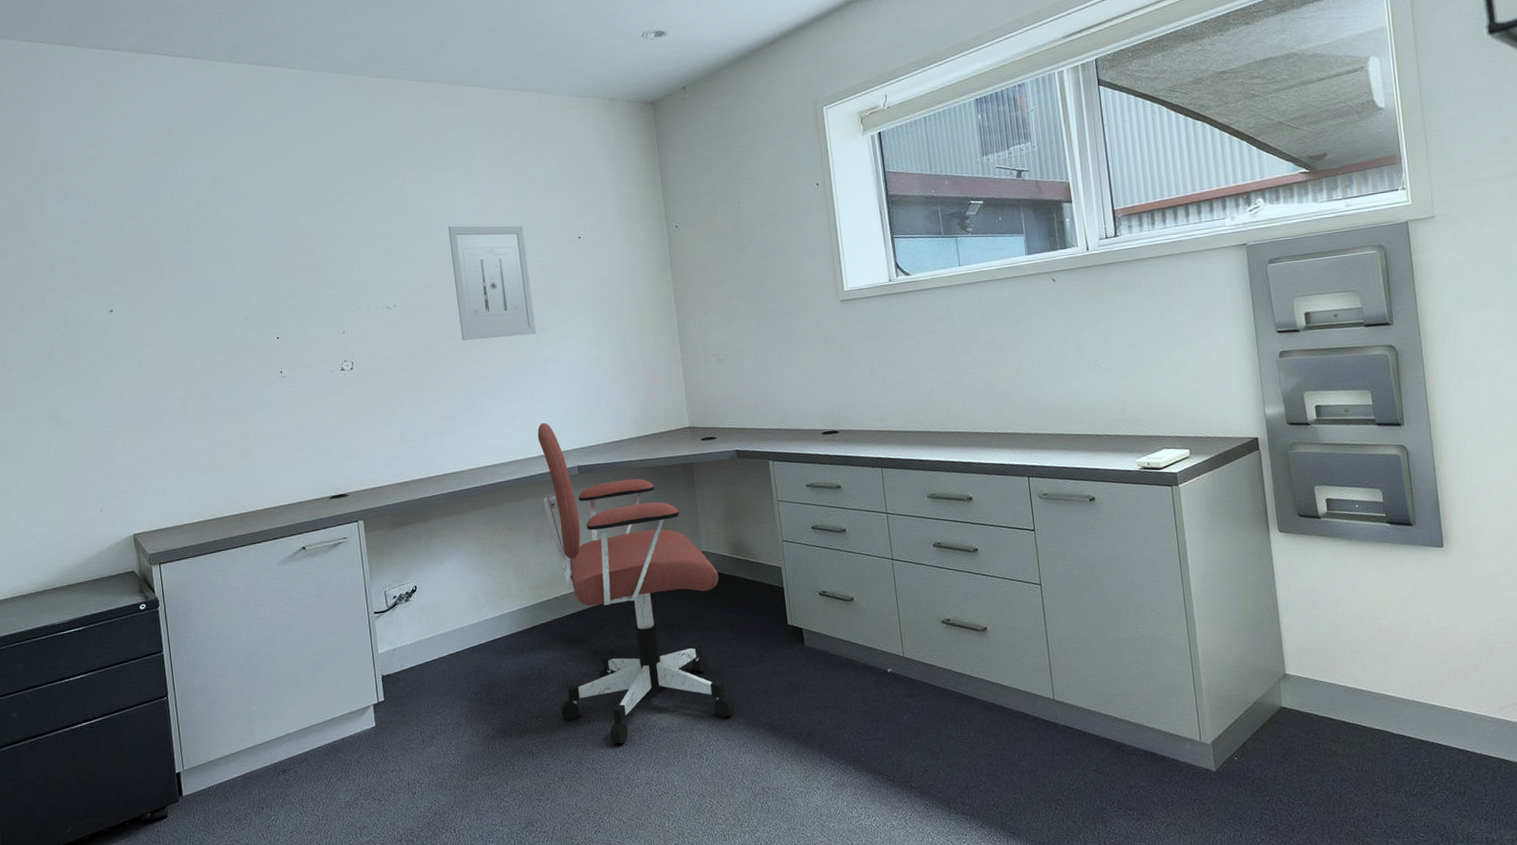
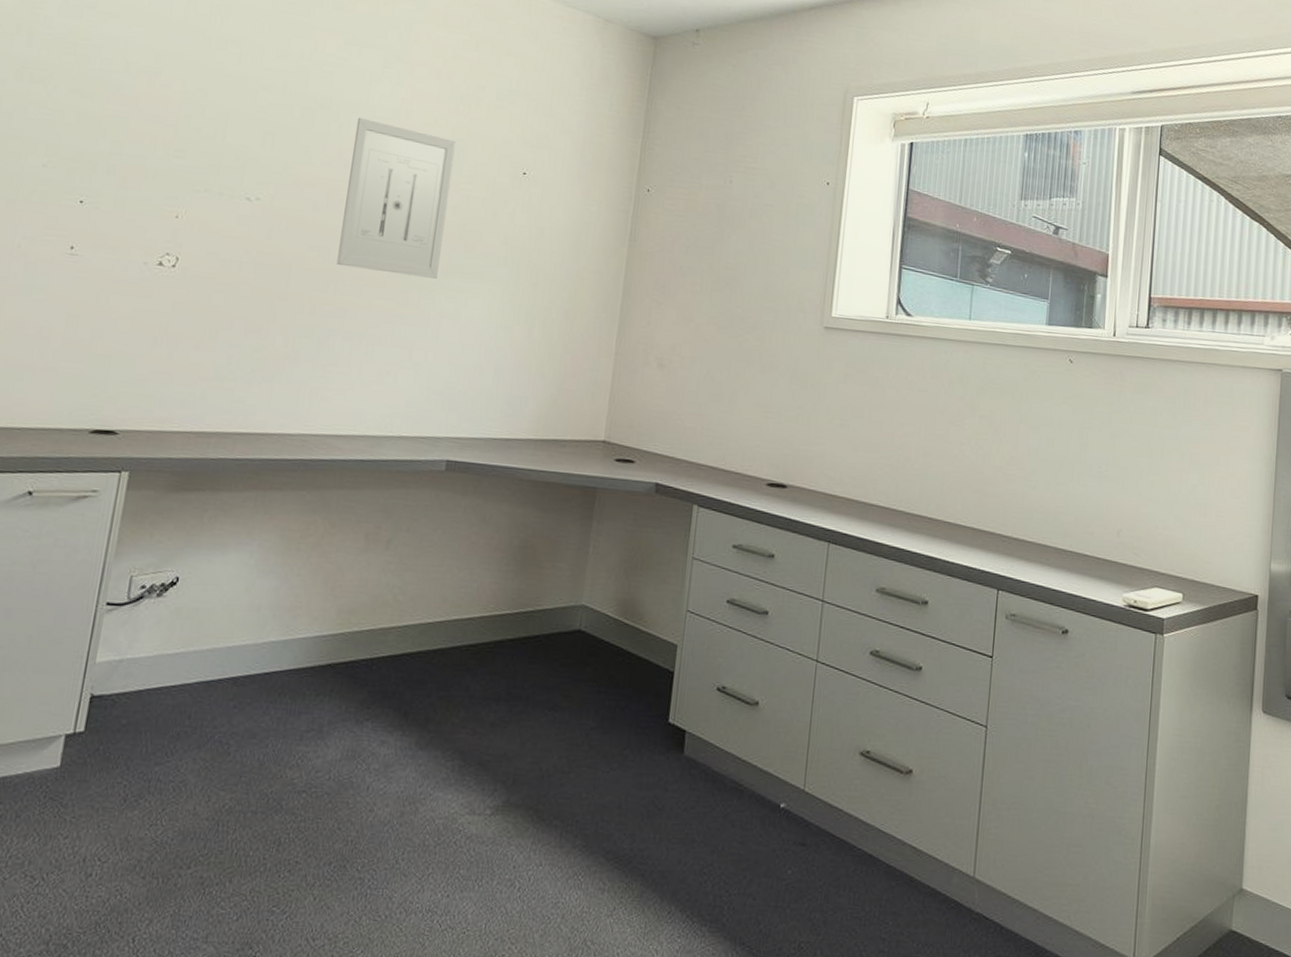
office chair: present [537,422,735,744] -> none [335,394,596,849]

